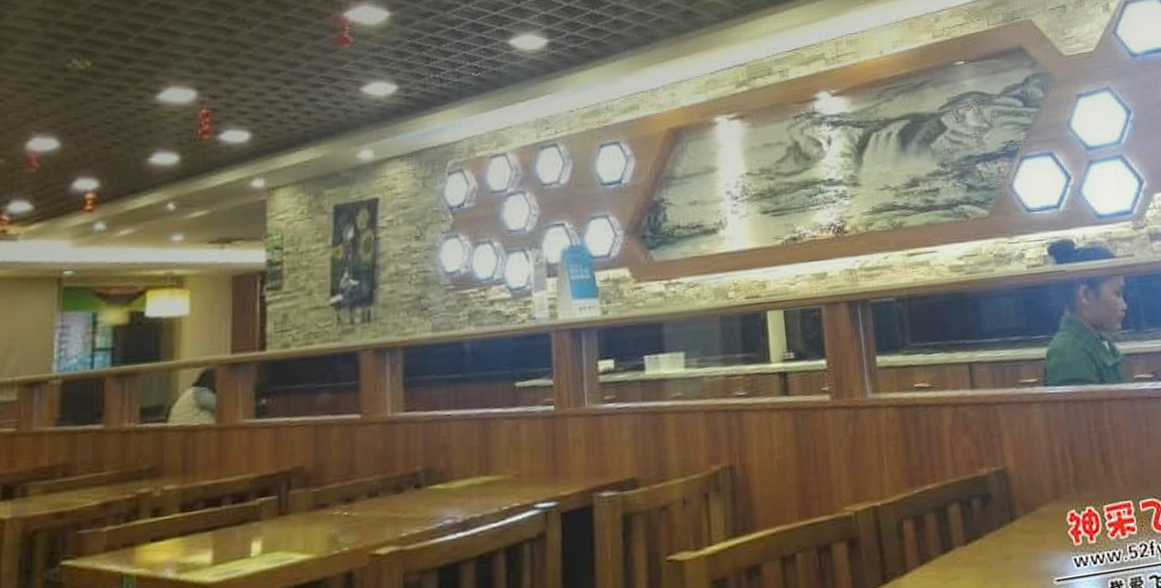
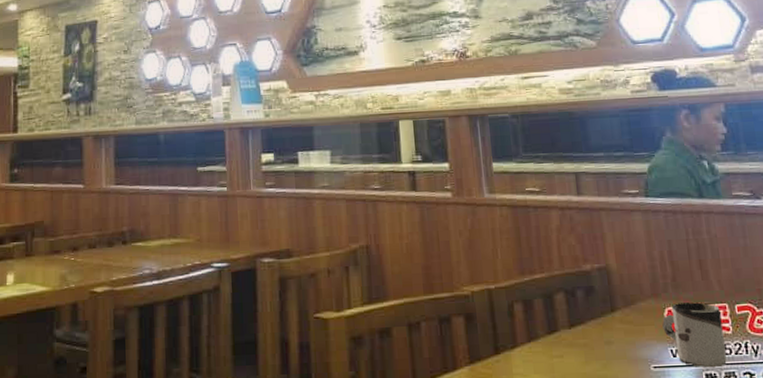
cup: none [1065,501,1133,576] -> present [662,302,727,368]

